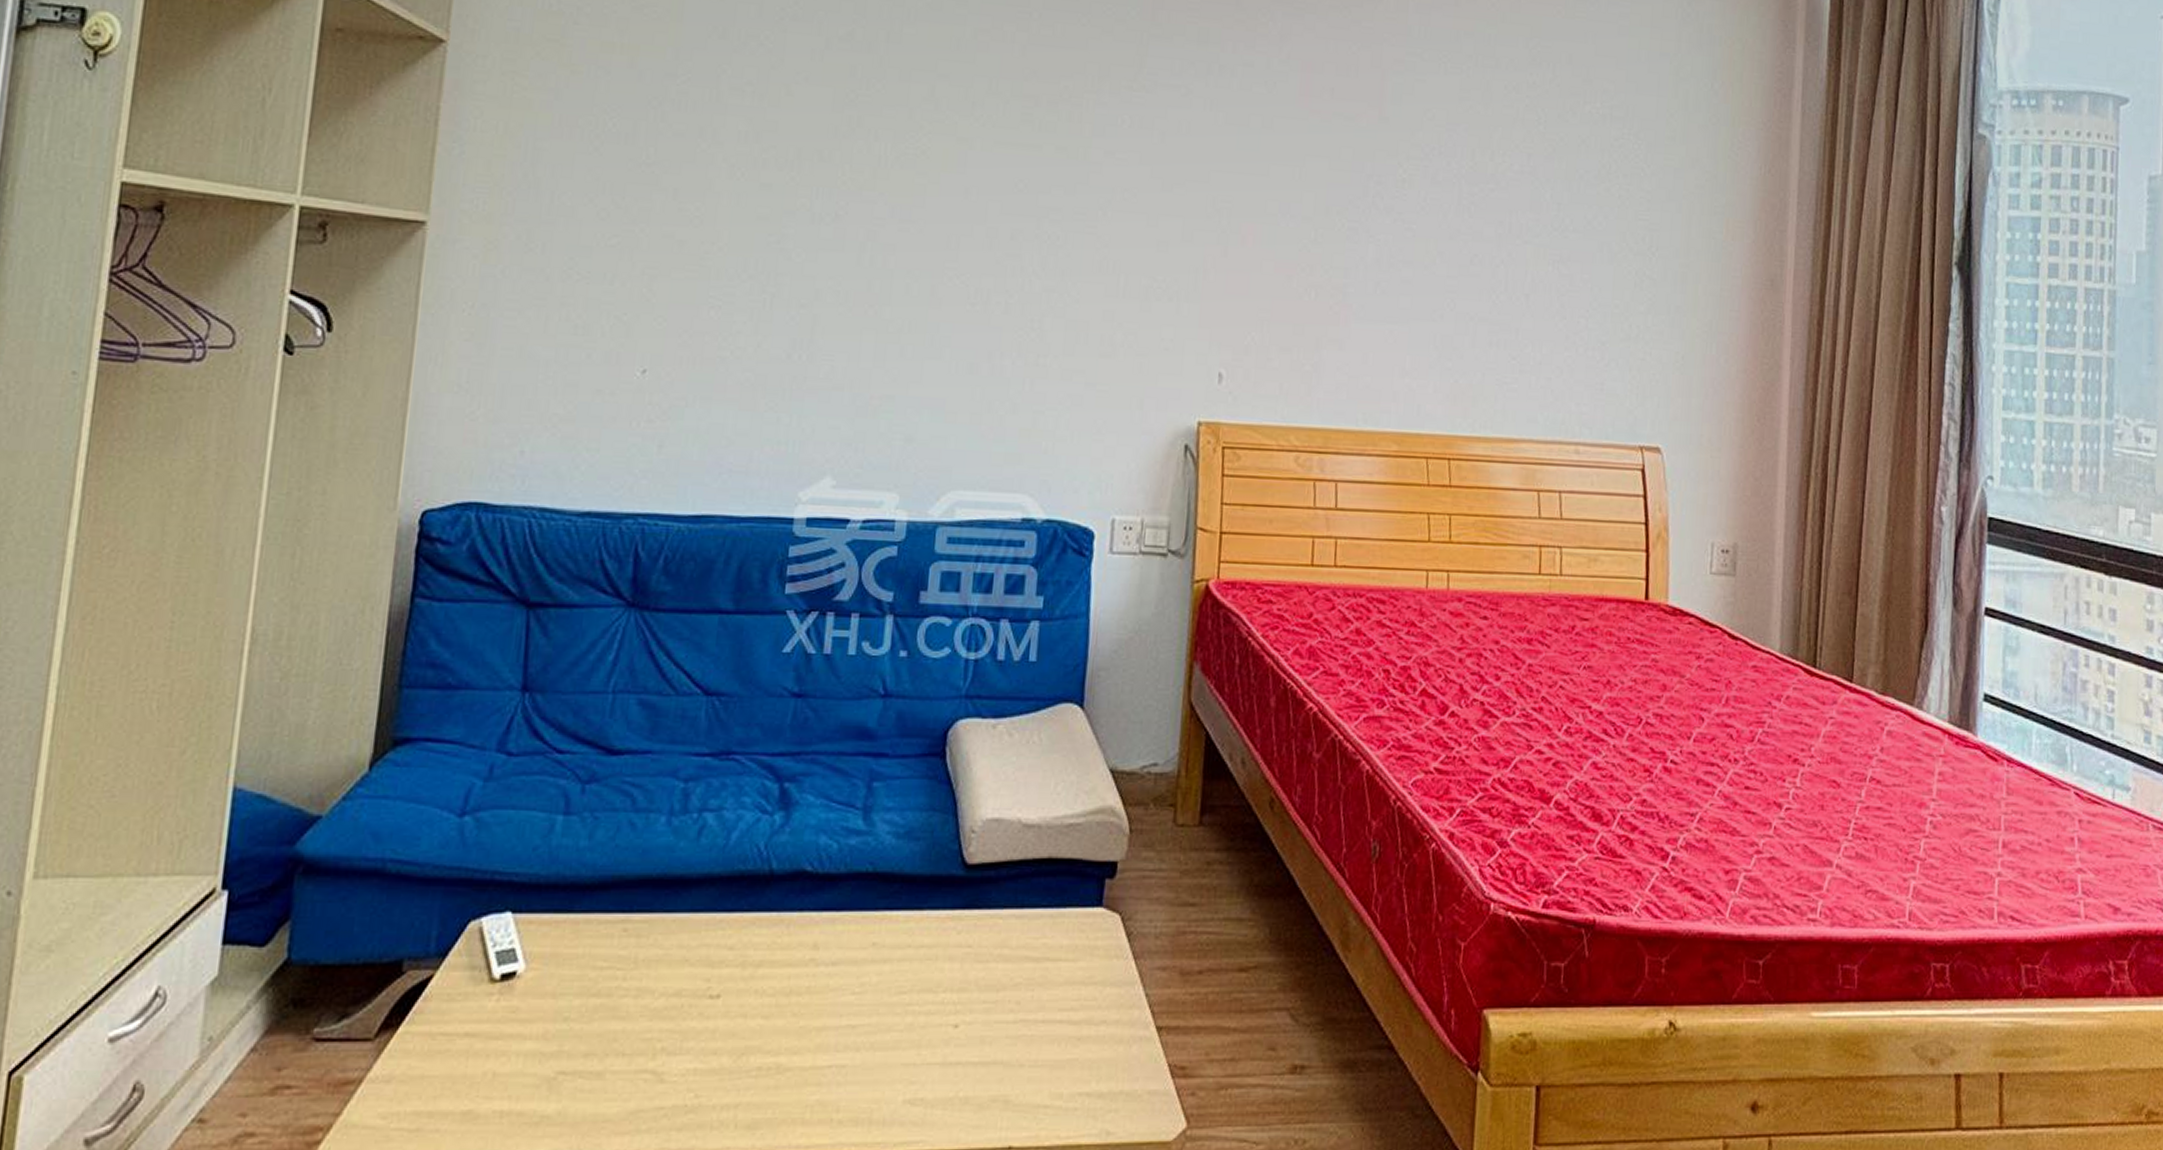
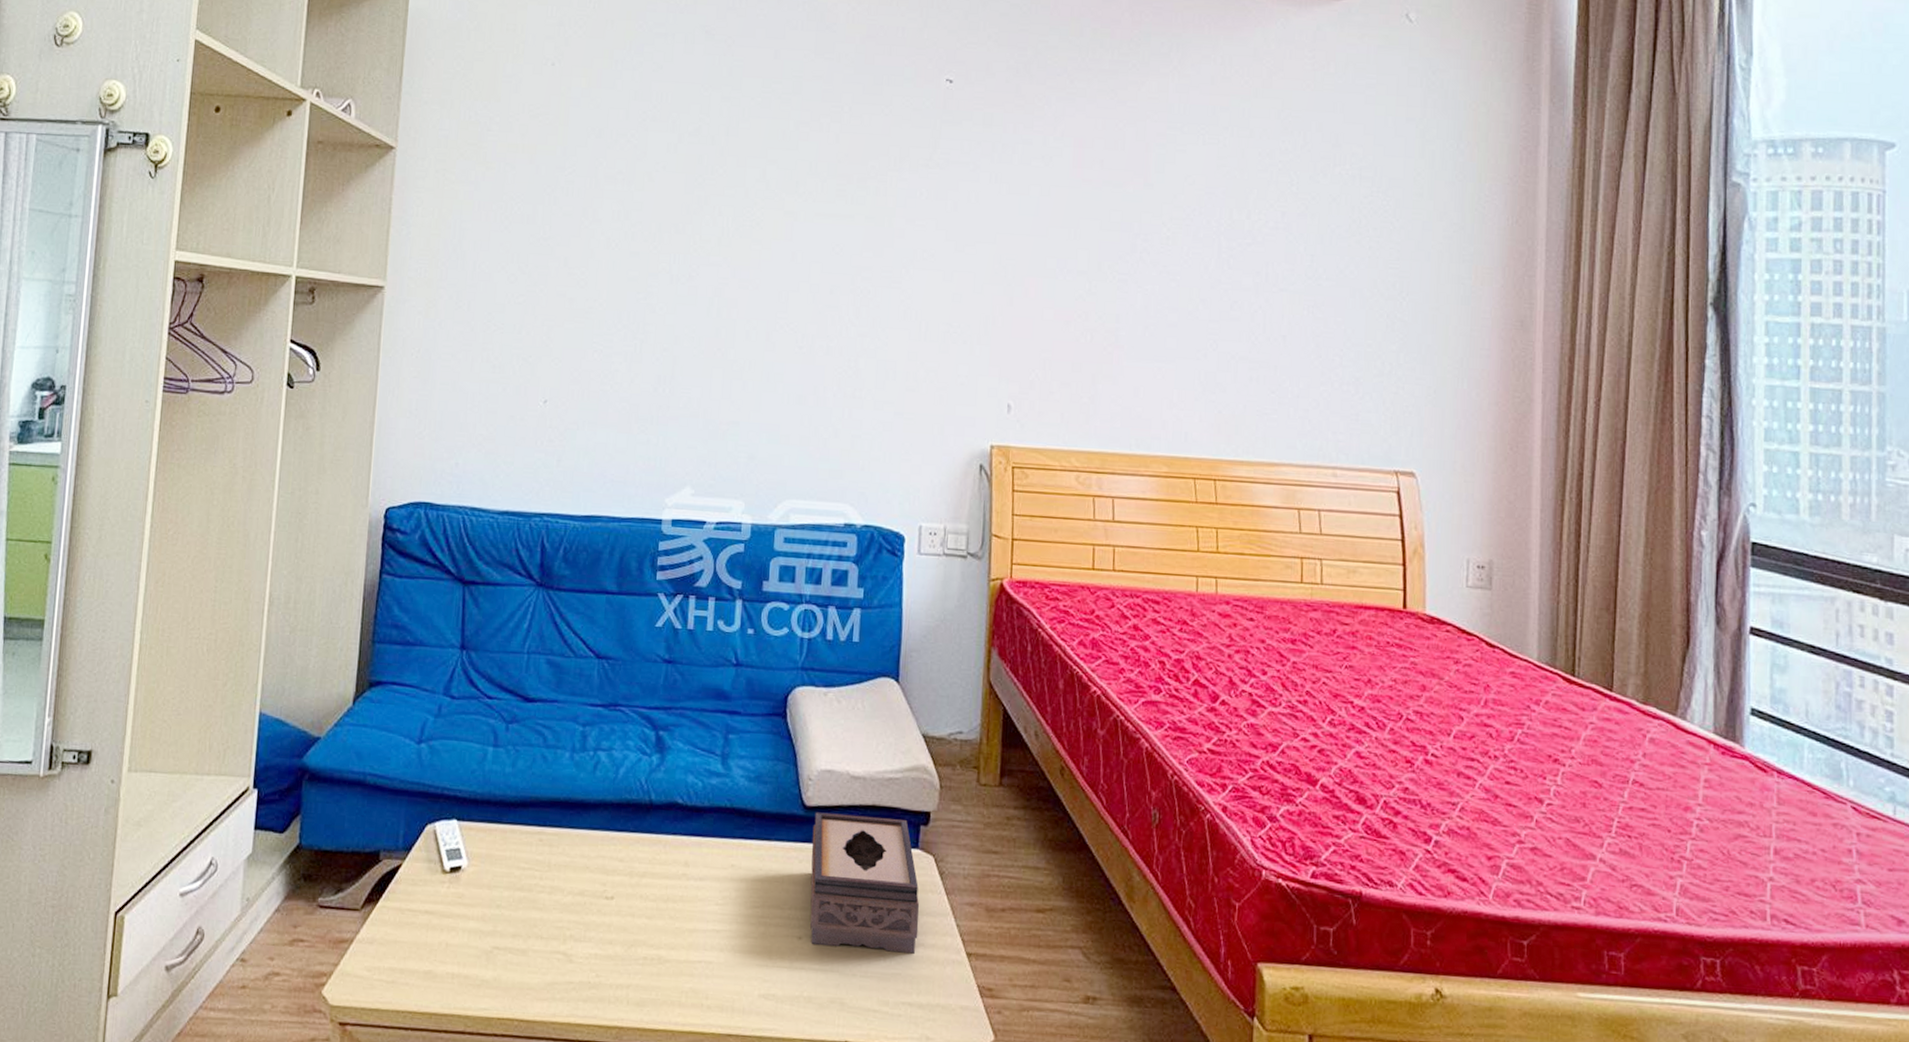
tissue box: none [969,871,1102,1034] -> present [810,812,920,954]

